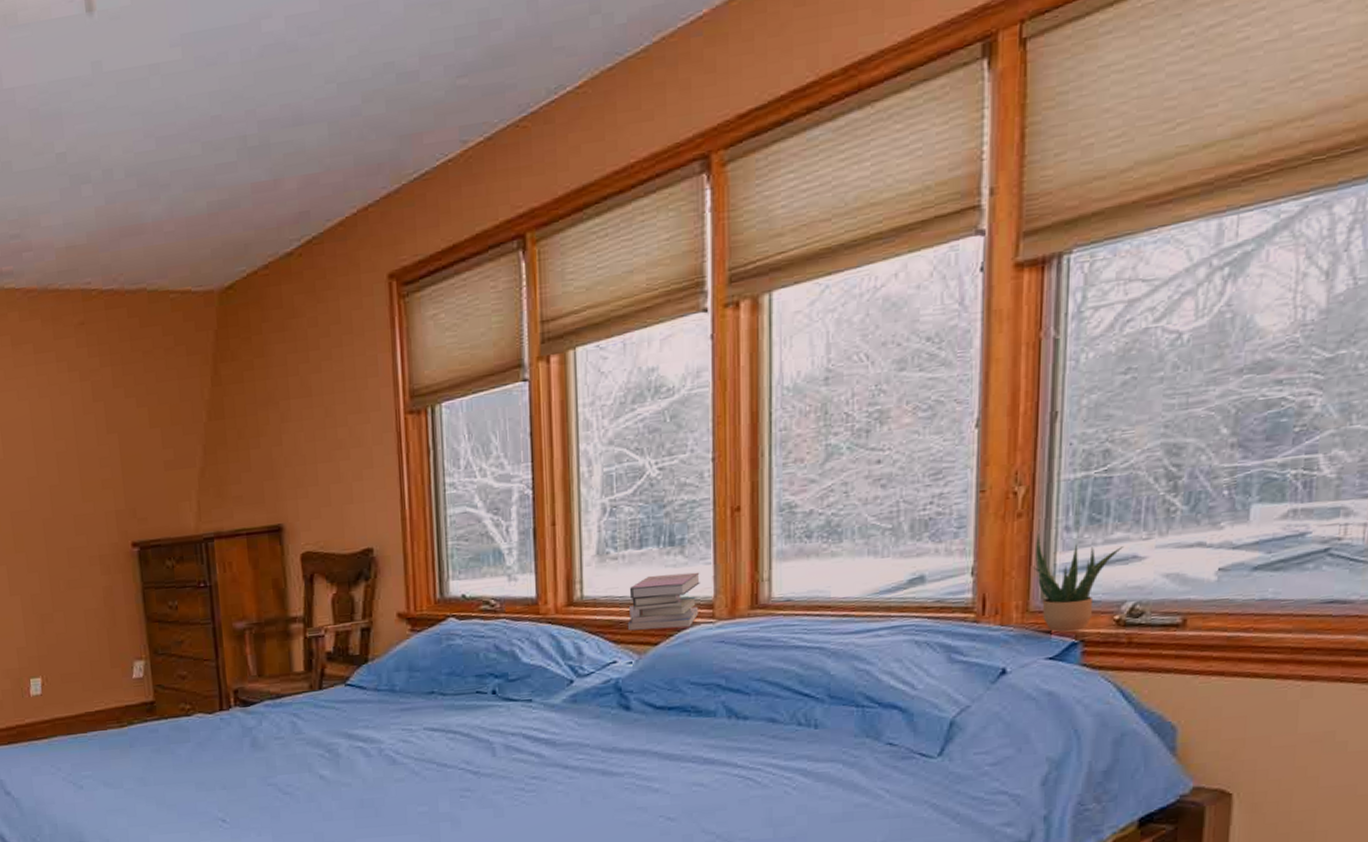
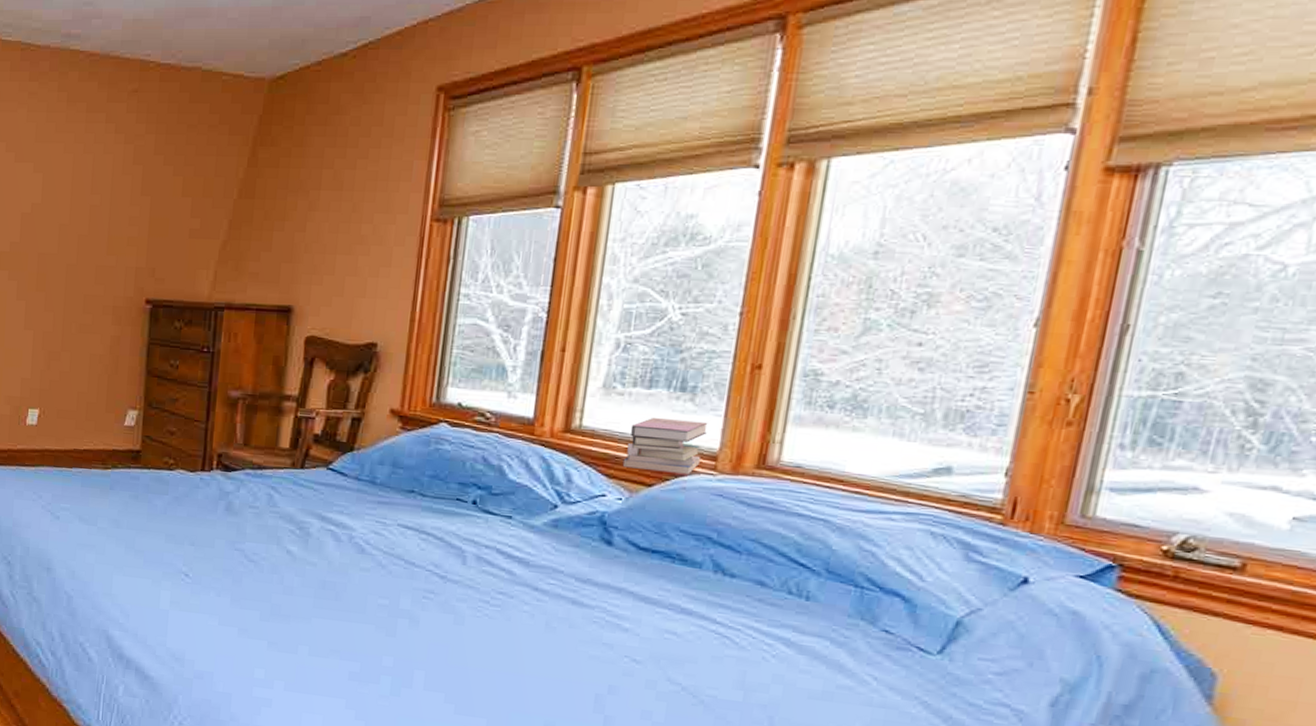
potted plant: present [1034,533,1125,633] -> none [1076,446,1186,554]

